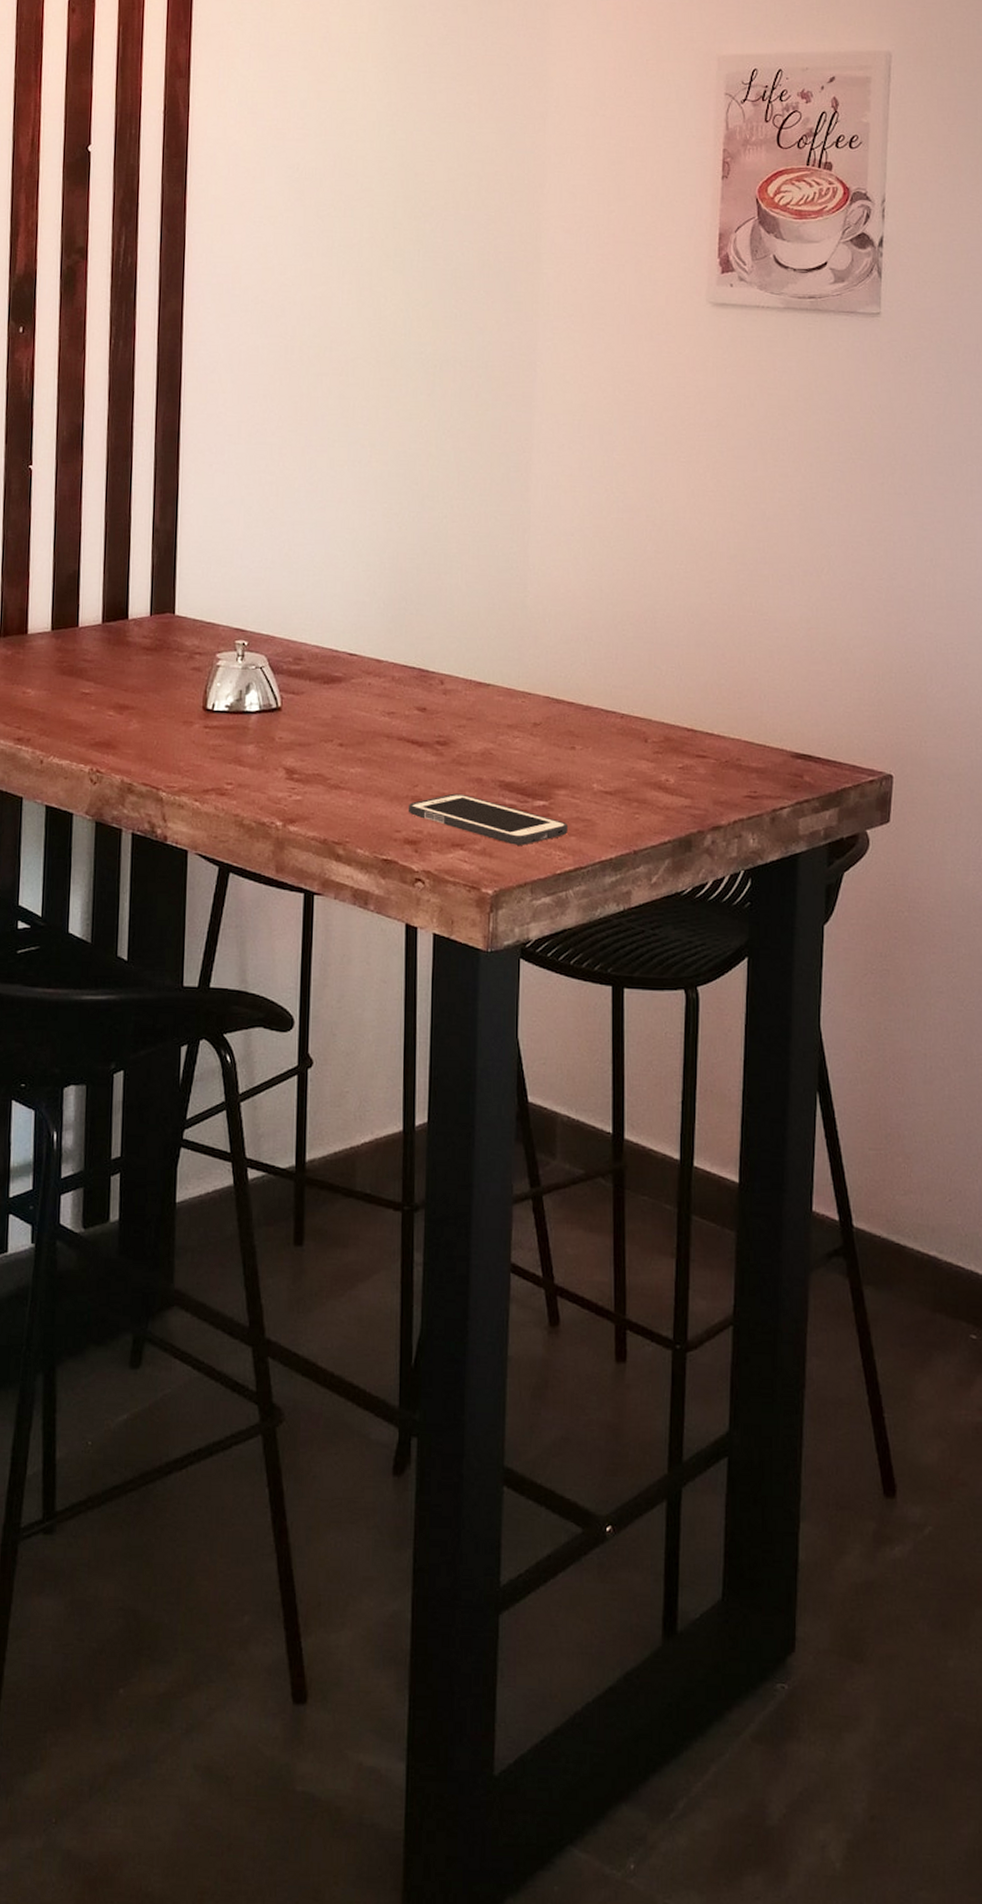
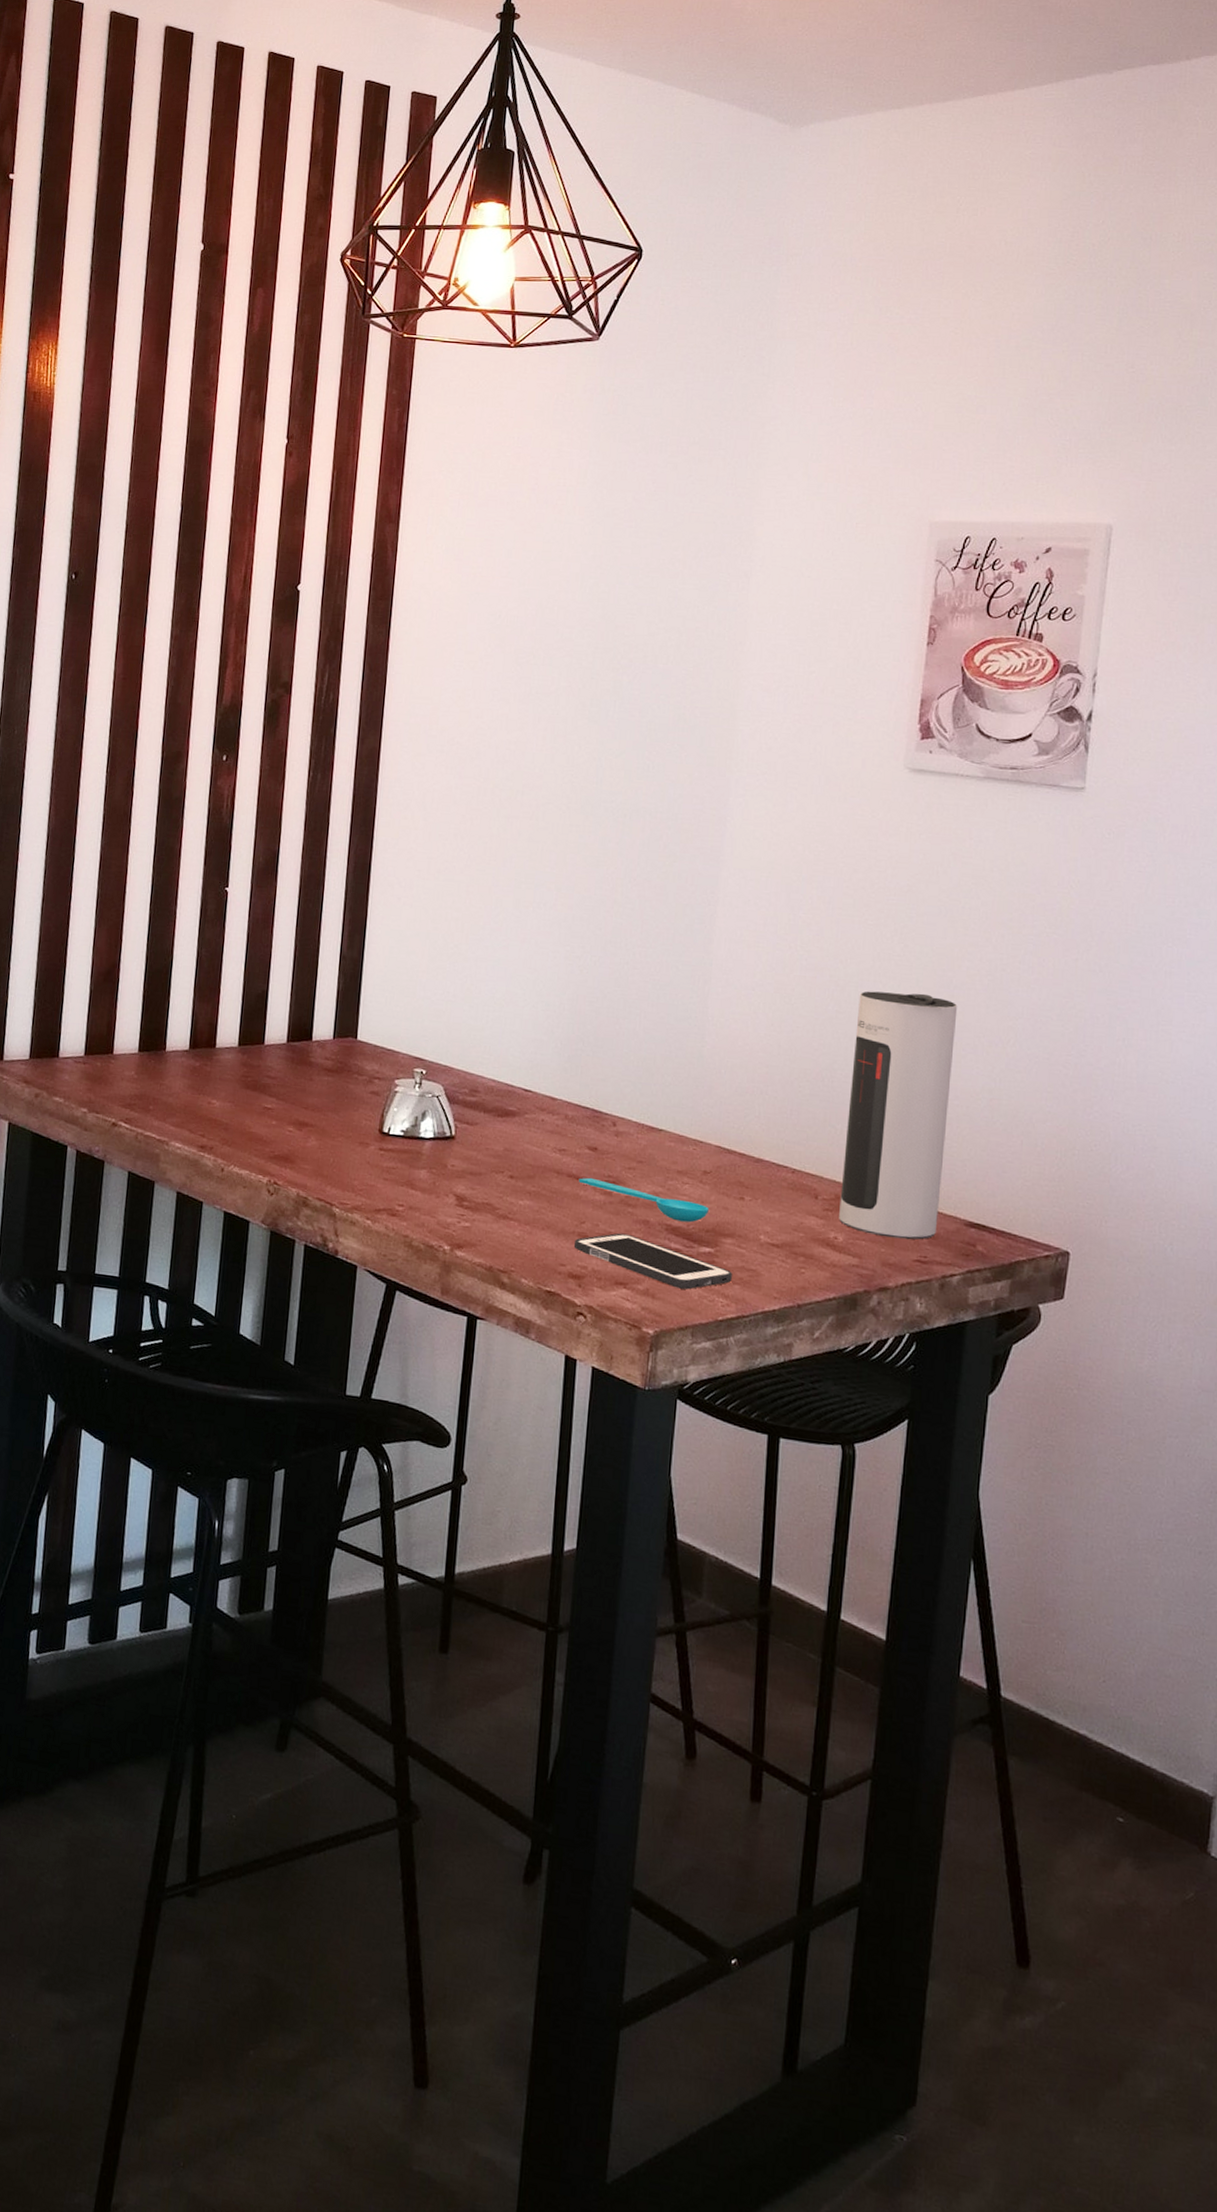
spoon: none [409,739,541,777] -> present [578,1177,709,1223]
speaker: none [669,527,772,776] -> present [839,991,958,1240]

